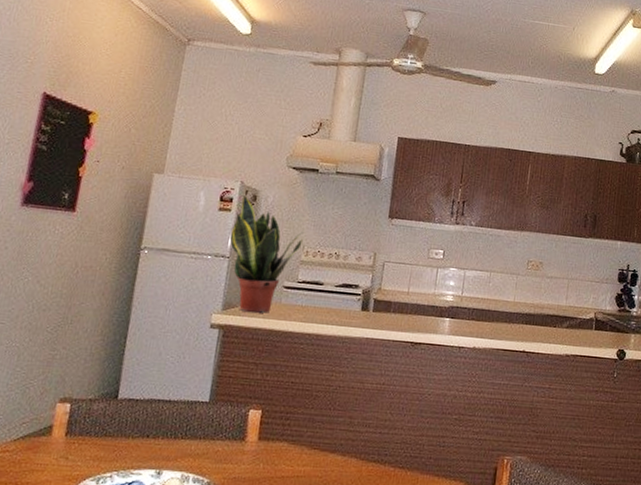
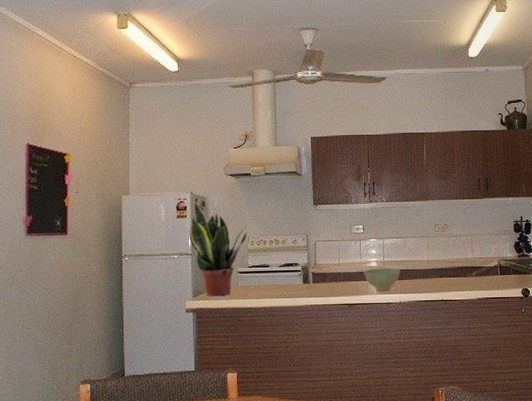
bowl: none [435,303,480,333] -> present [363,268,401,291]

